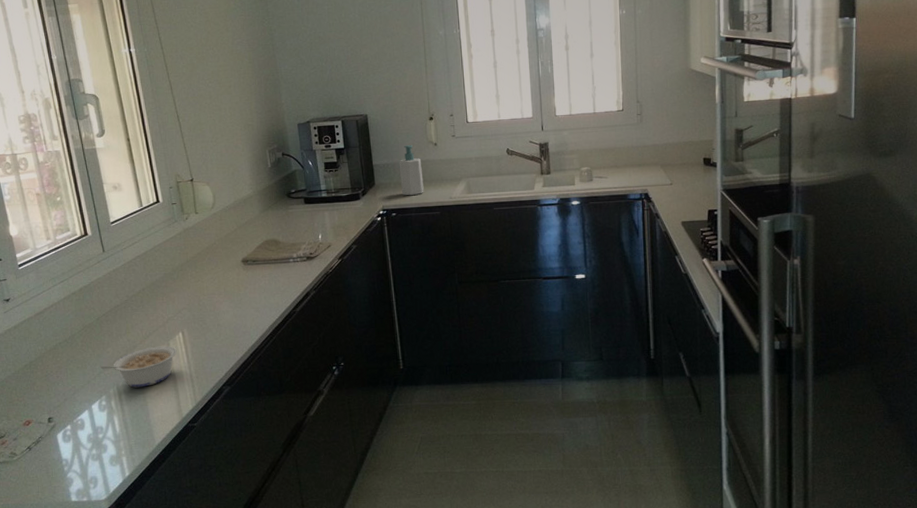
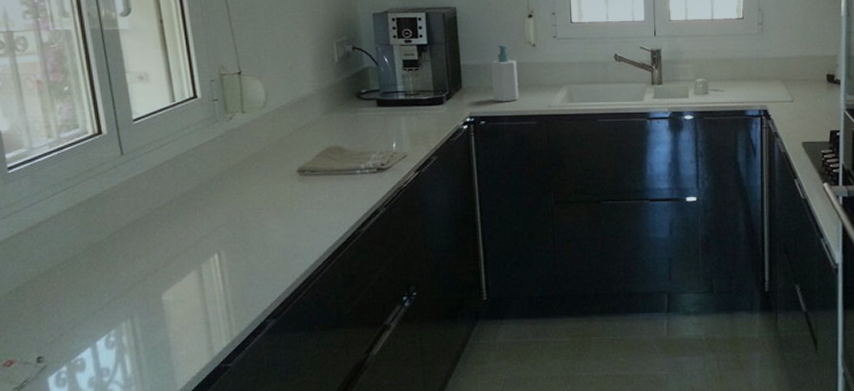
legume: present [99,346,177,388] -> none [109,270,211,320]

